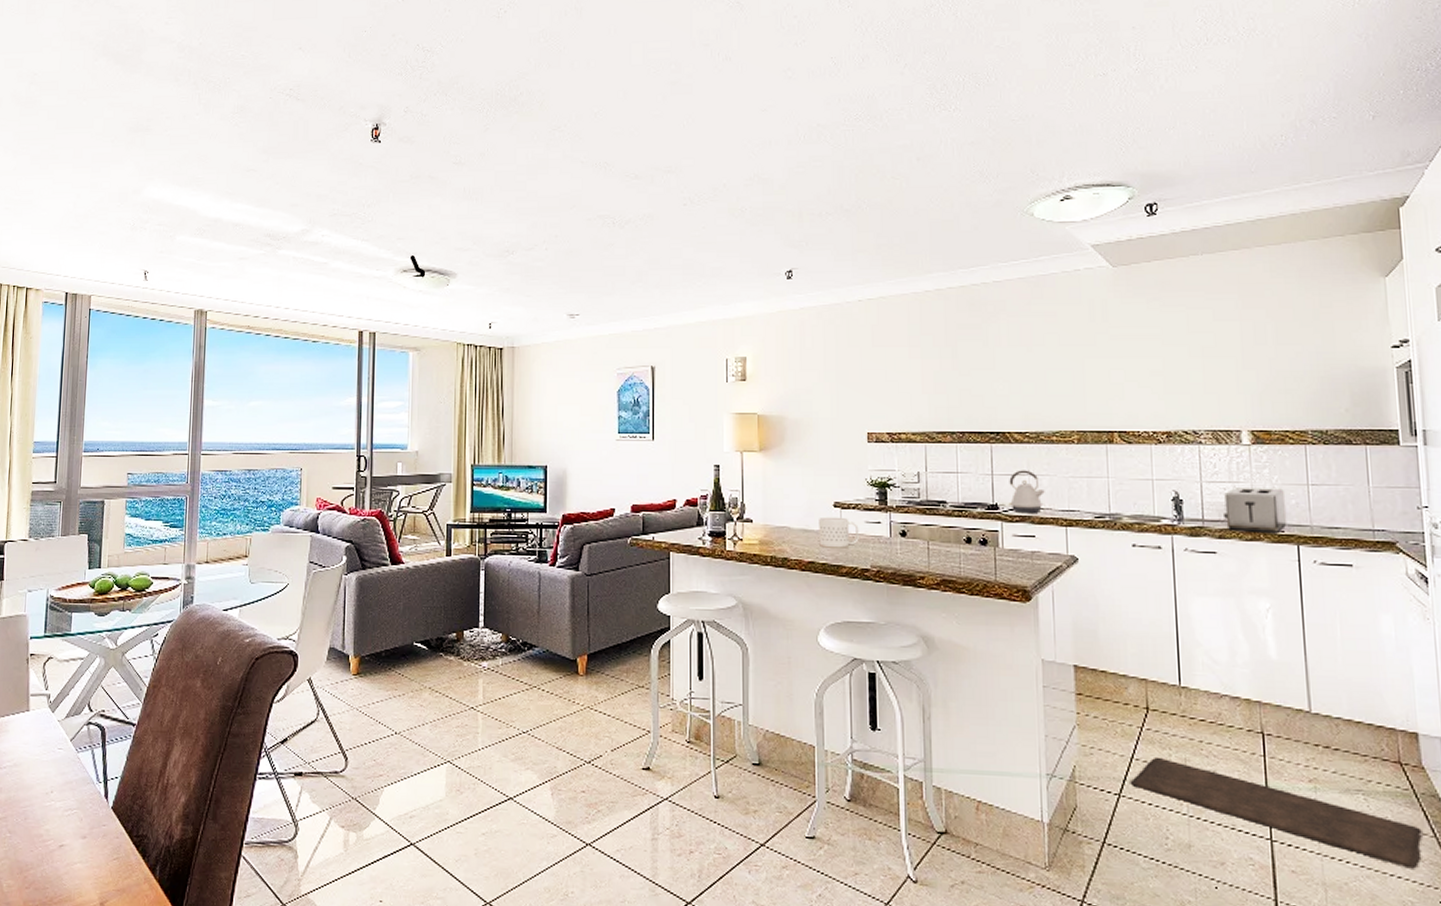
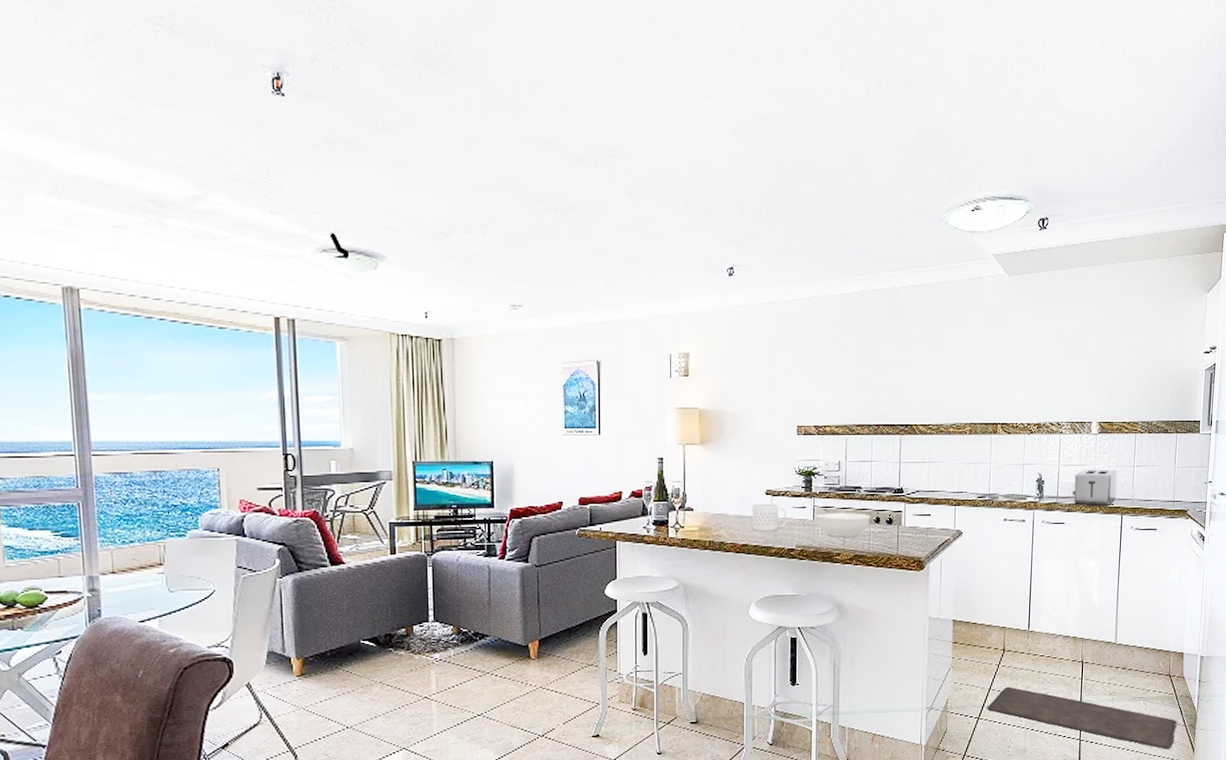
bowl: none [893,530,960,560] -> present [816,513,871,538]
kettle: present [1008,470,1045,514] -> none [911,458,941,496]

